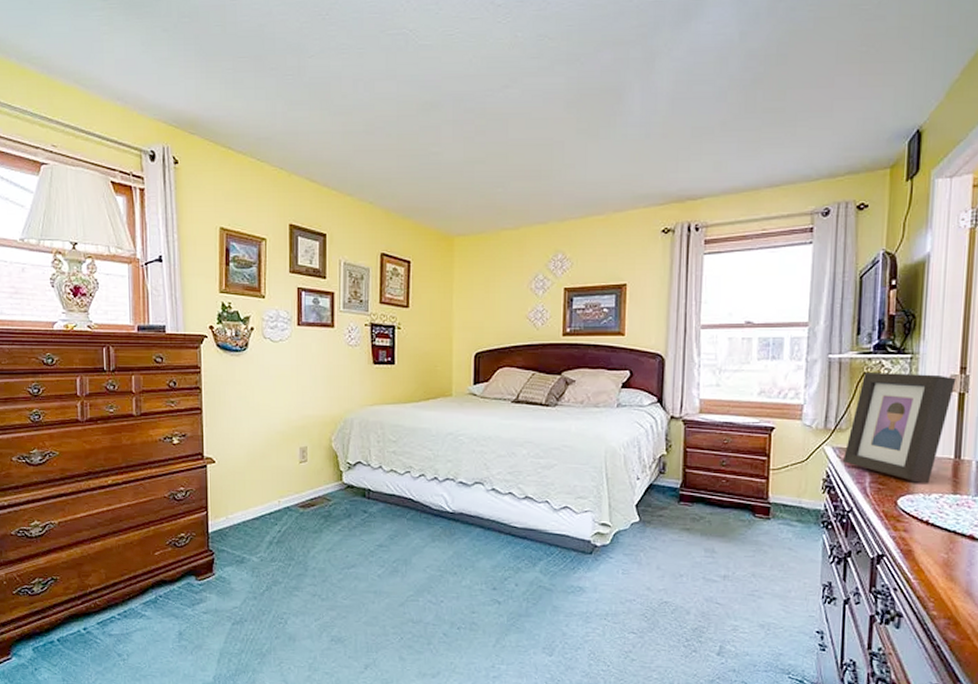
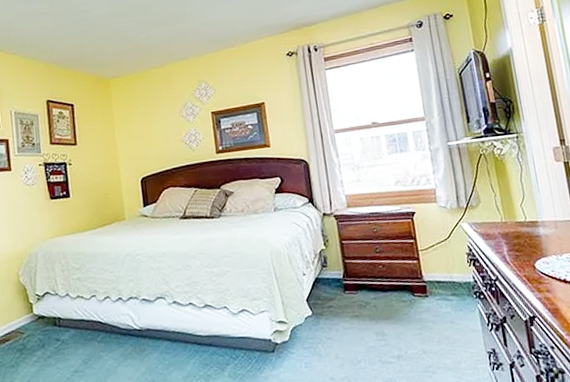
picture frame: present [843,371,956,484] -> none [479,148,559,246]

